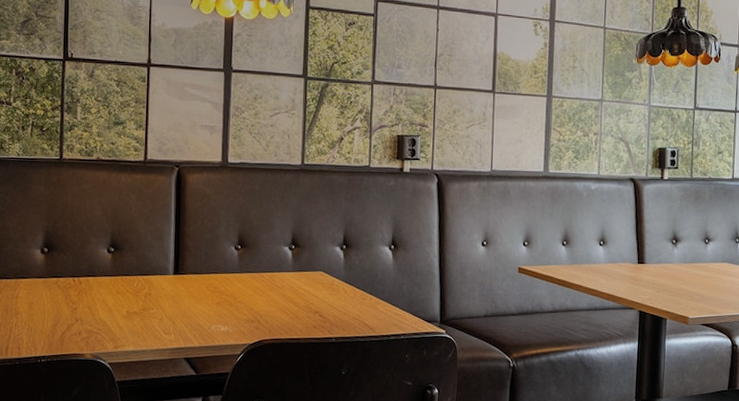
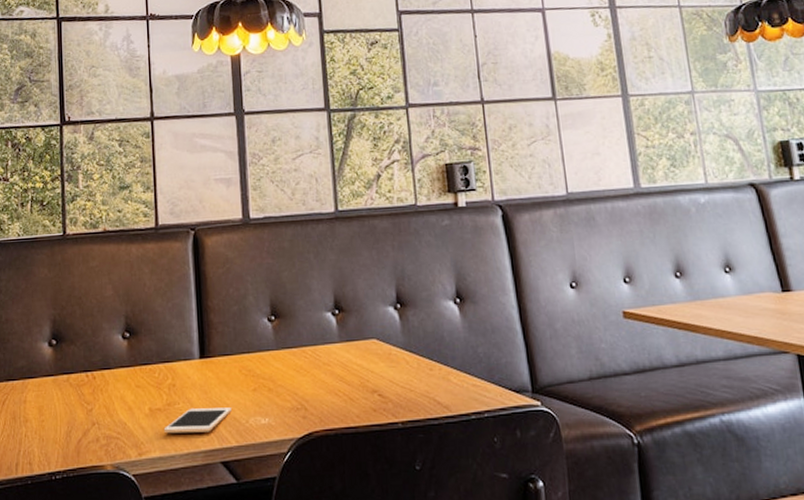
cell phone: none [138,314,197,334] -> present [163,407,232,434]

